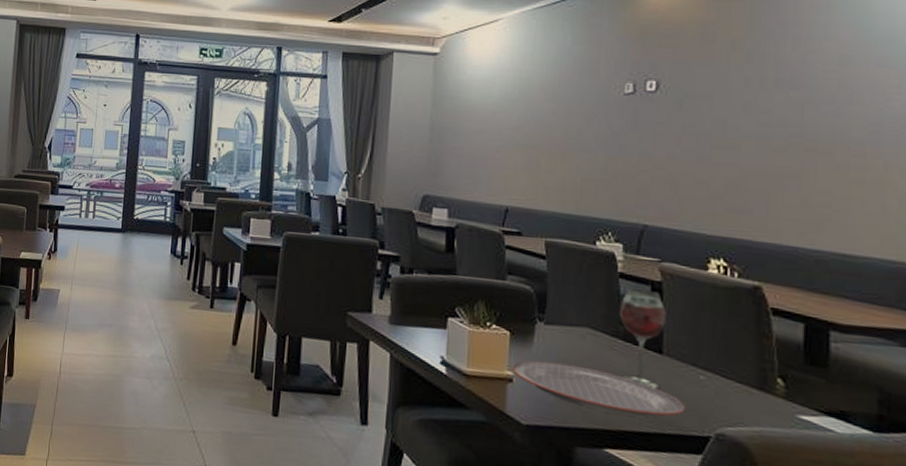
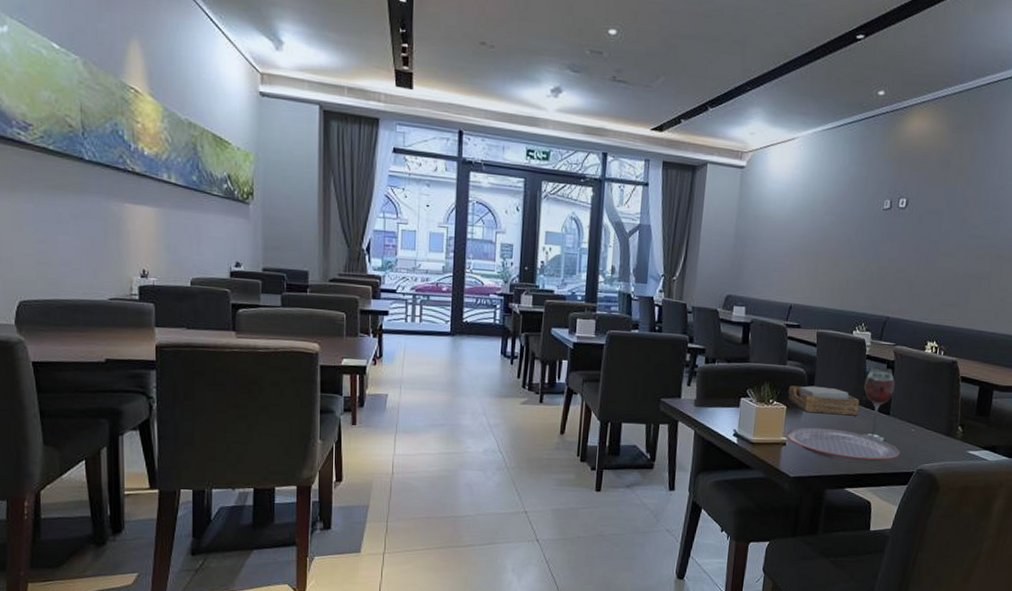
napkin holder: none [510,306,614,352] -> present [787,385,860,416]

